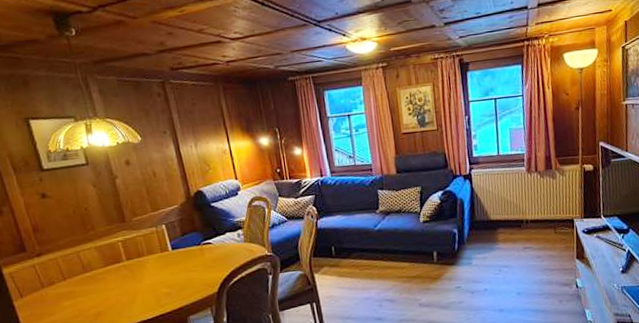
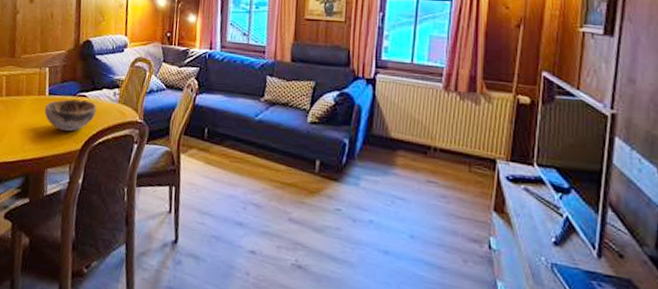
decorative bowl: none [171,247,225,279] -> present [44,99,97,131]

